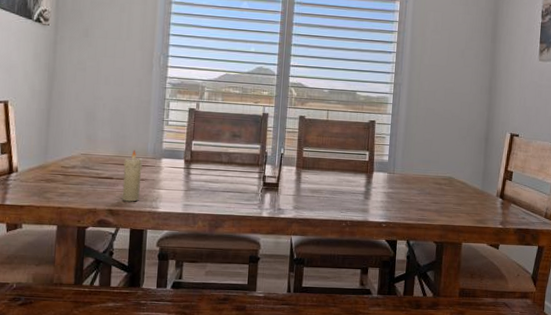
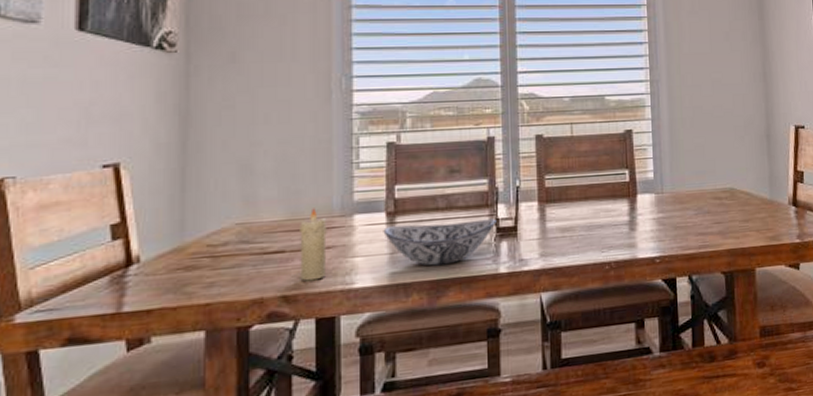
decorative bowl: none [181,170,264,205] -> present [383,219,497,266]

